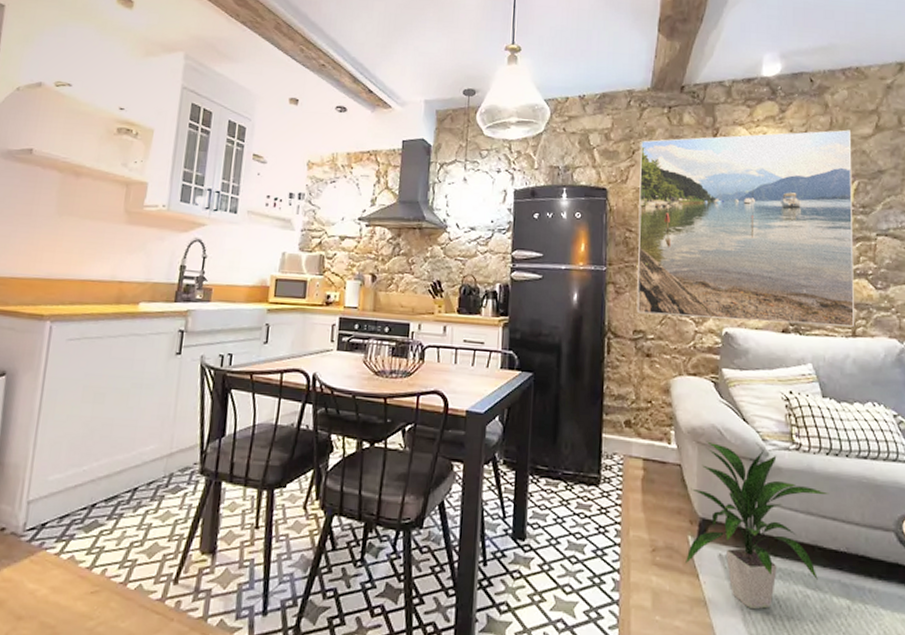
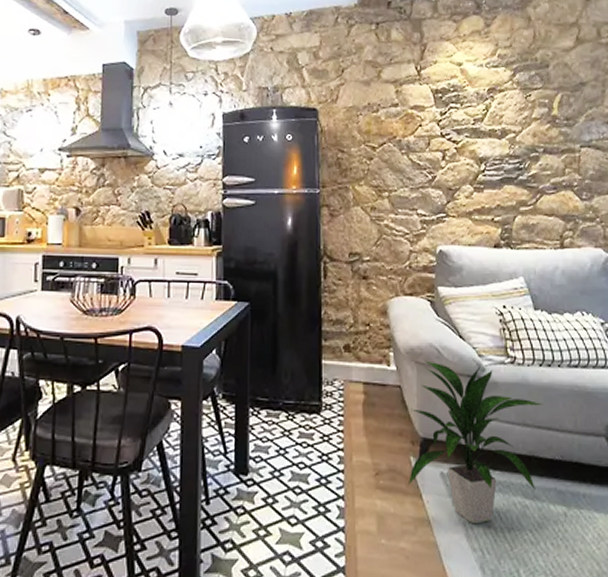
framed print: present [636,129,854,327] -> none [349,42,562,239]

